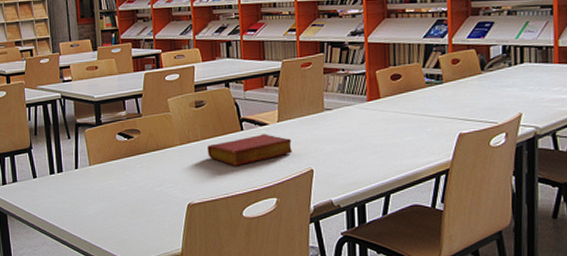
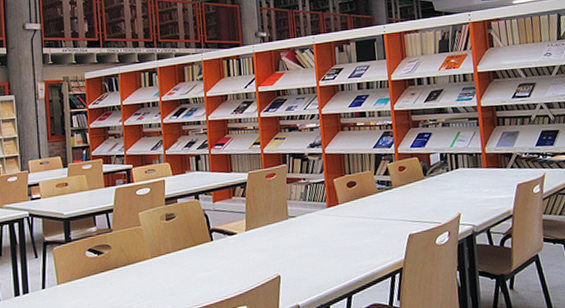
book: present [207,134,292,166] -> none [178,243,260,277]

